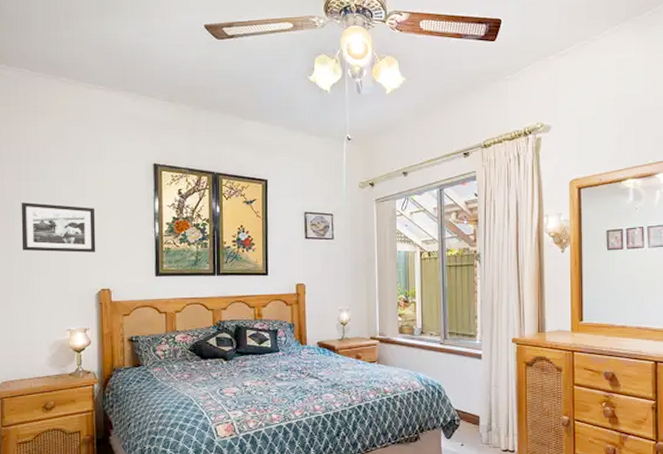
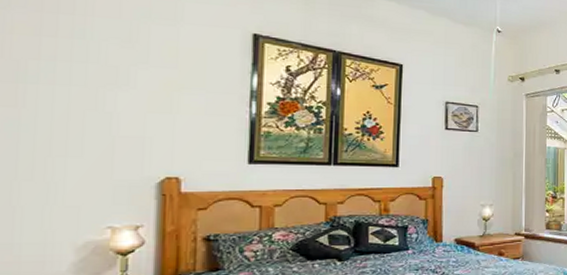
picture frame: present [21,202,96,253] -> none [37,64,163,132]

